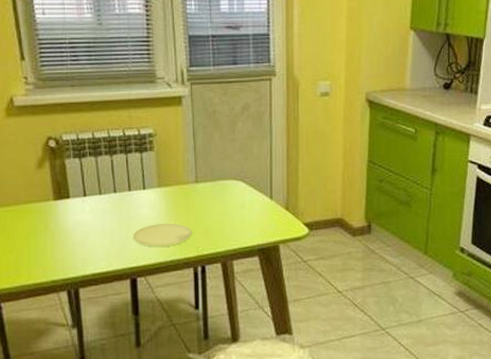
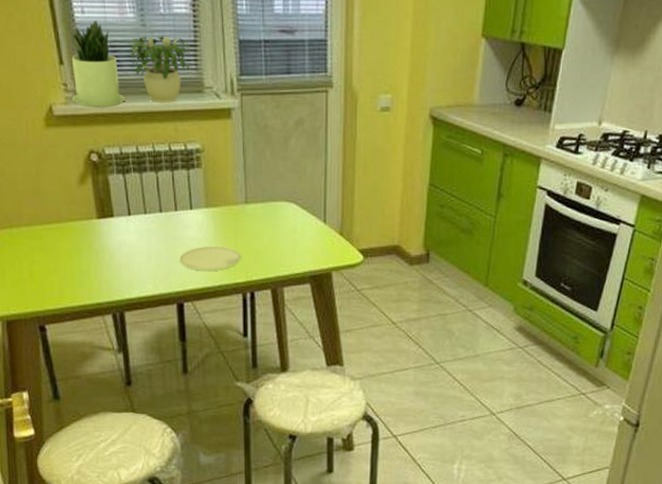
planter: none [29,20,82,98] -> present [67,19,125,108]
potted flower: none [86,33,144,94] -> present [129,35,190,104]

